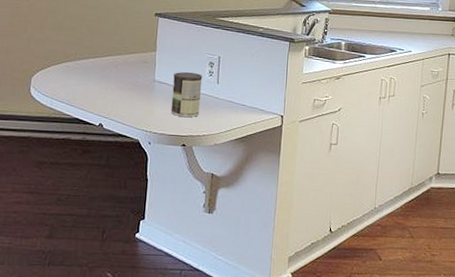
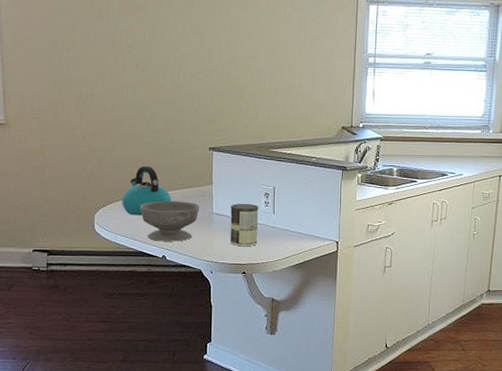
kettle: none [61,29,113,81] -> present [122,165,172,216]
bowl: none [79,65,142,109] -> present [139,200,200,242]

